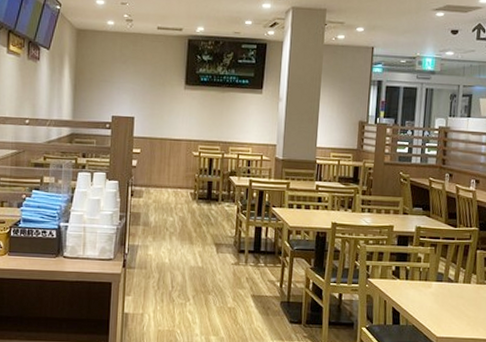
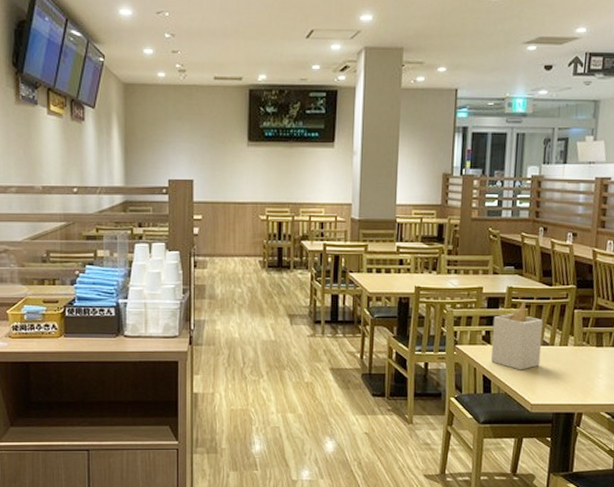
utensil holder: none [400,241,448,305] -> present [490,302,543,370]

